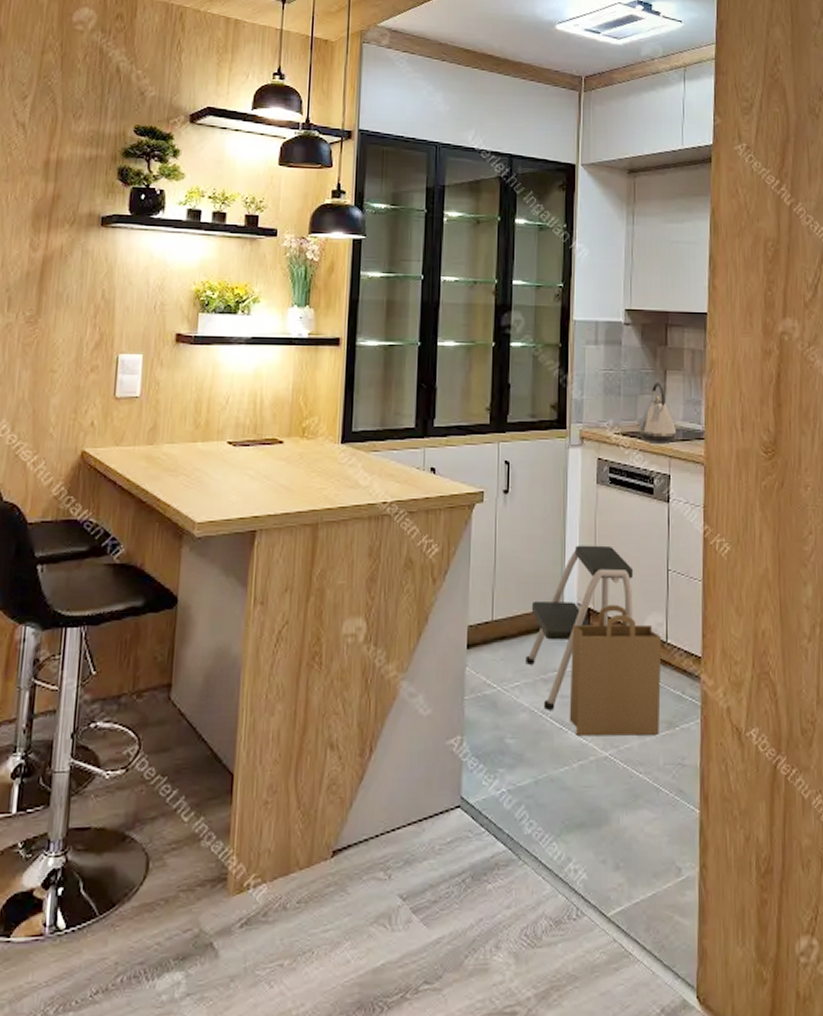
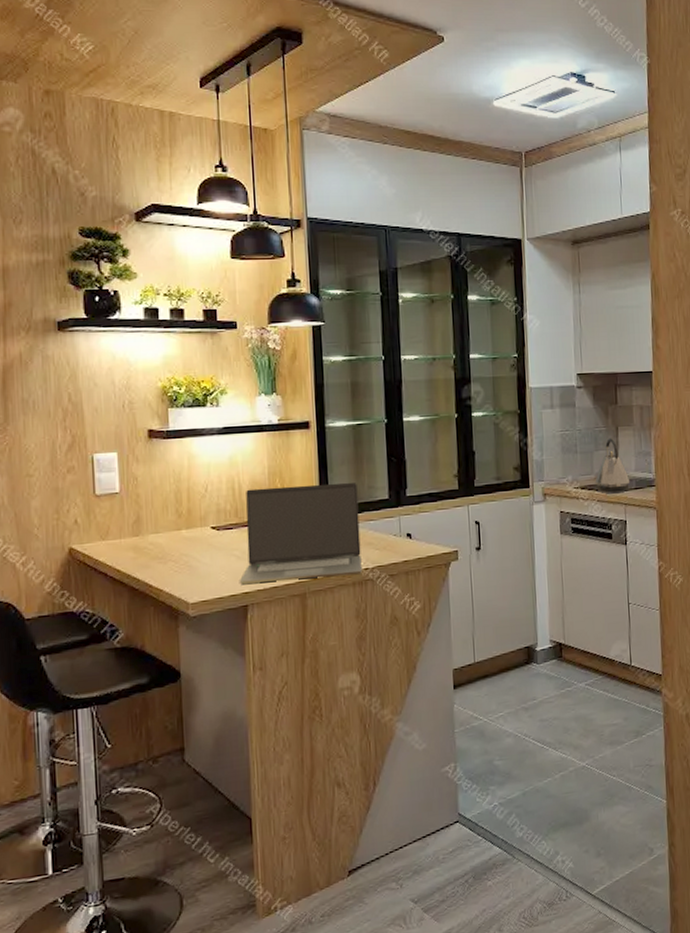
laptop: none [251,404,383,508] -> present [240,483,362,585]
step stool: present [526,545,634,710] -> none [507,587,600,733]
shopping bag: present [569,604,662,737] -> none [547,637,629,751]

